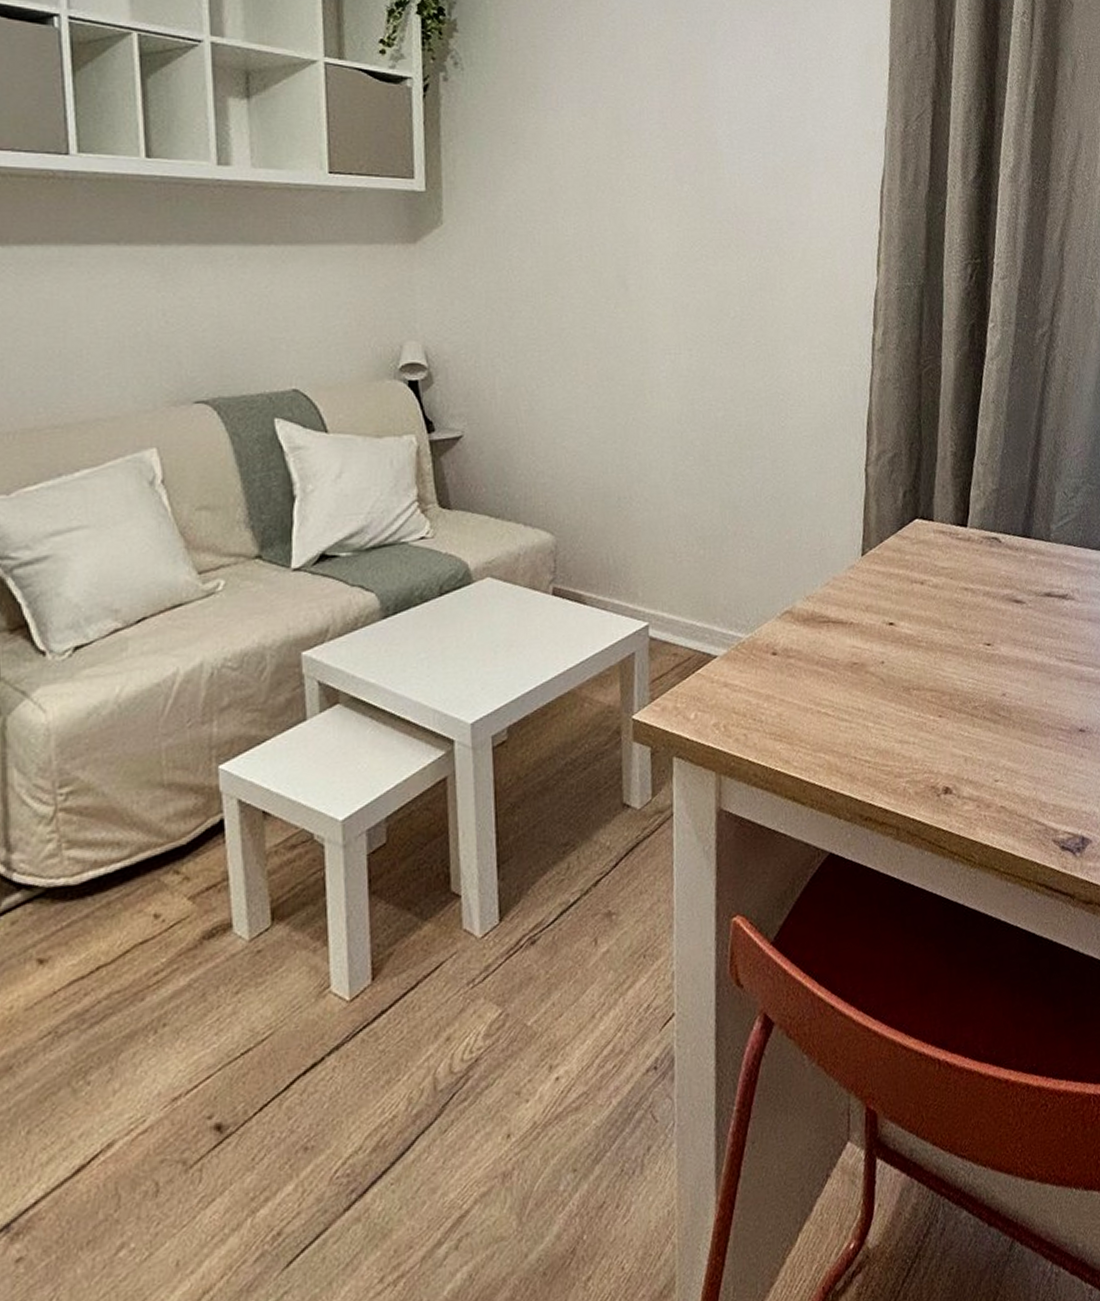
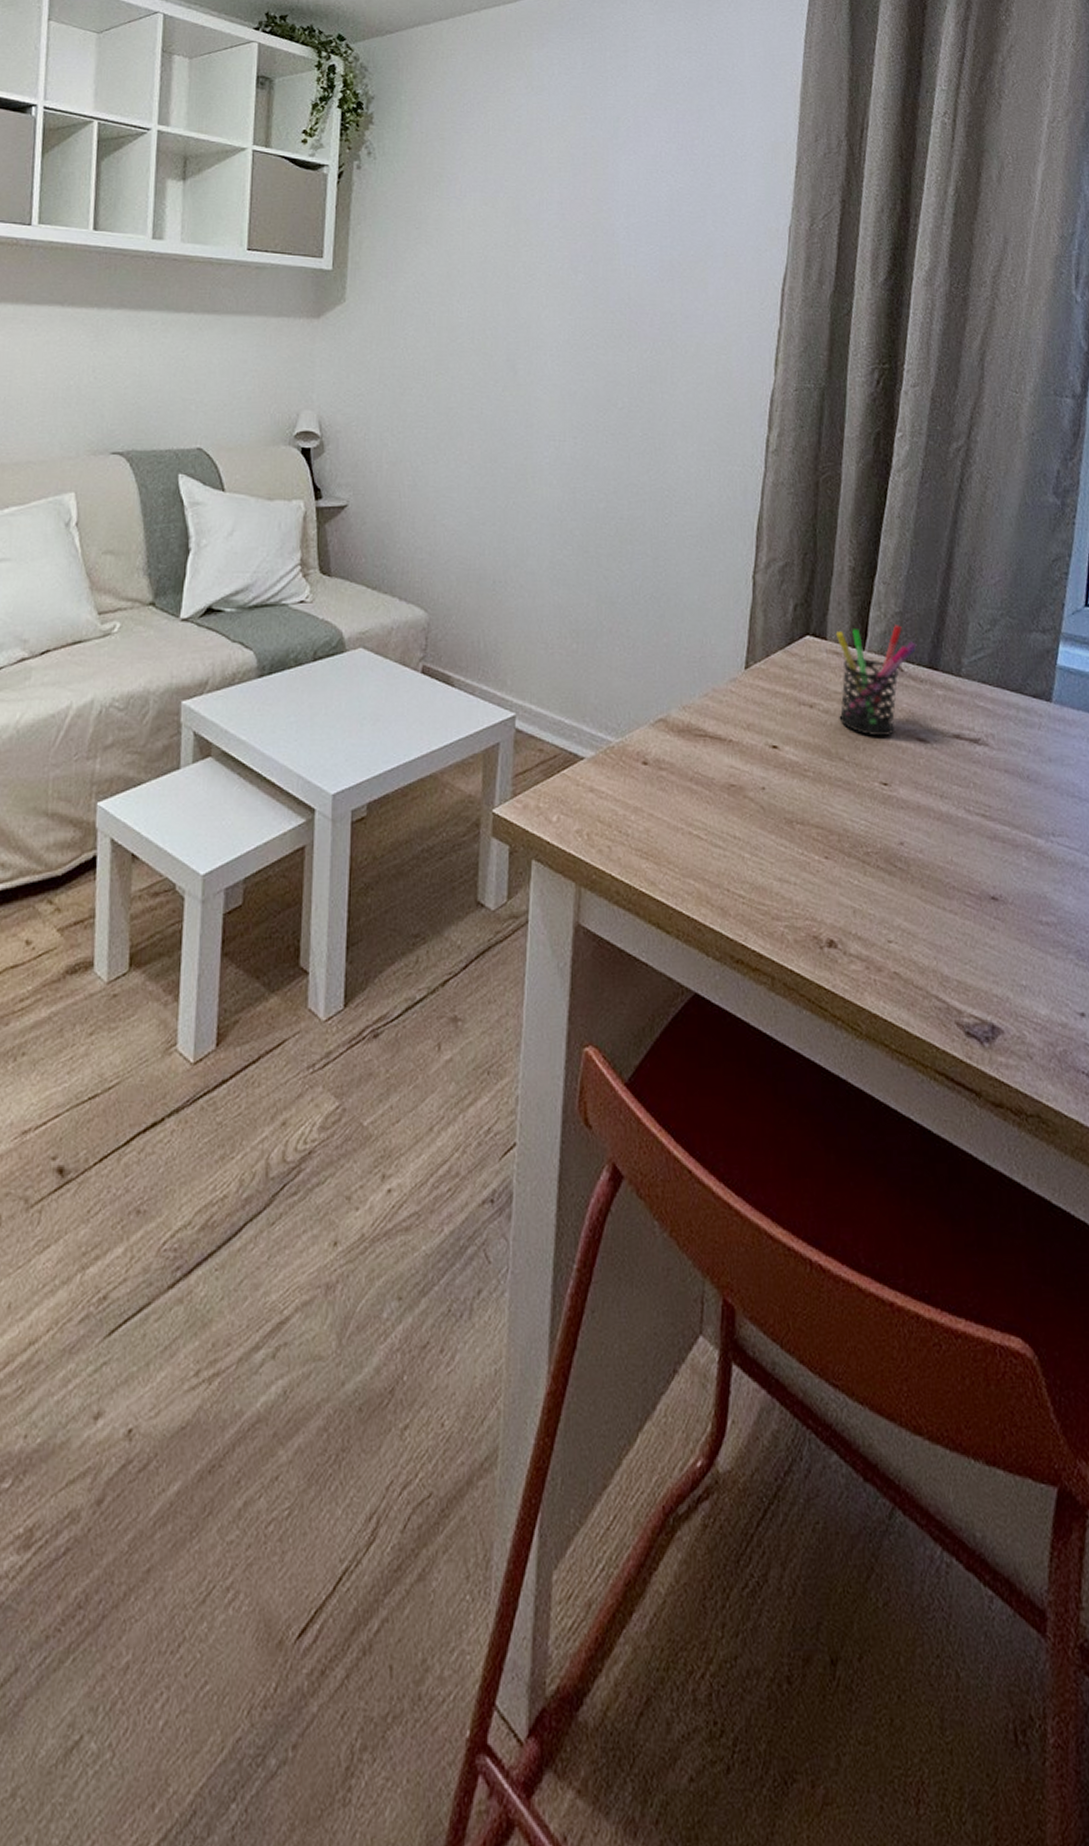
pen holder: none [941,501,1012,603] -> present [835,625,917,737]

